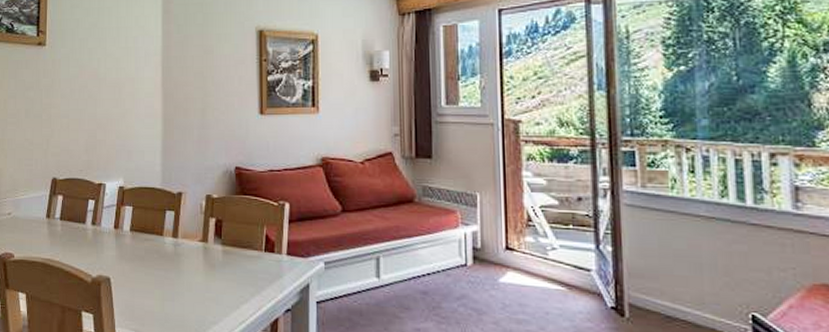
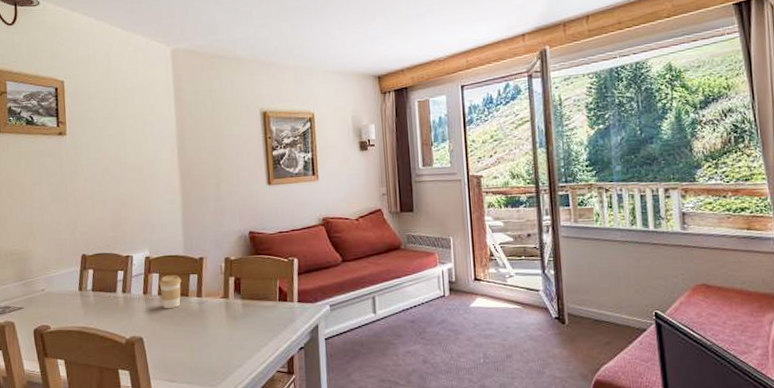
coffee cup: none [132,210,157,248] -> present [159,275,182,309]

